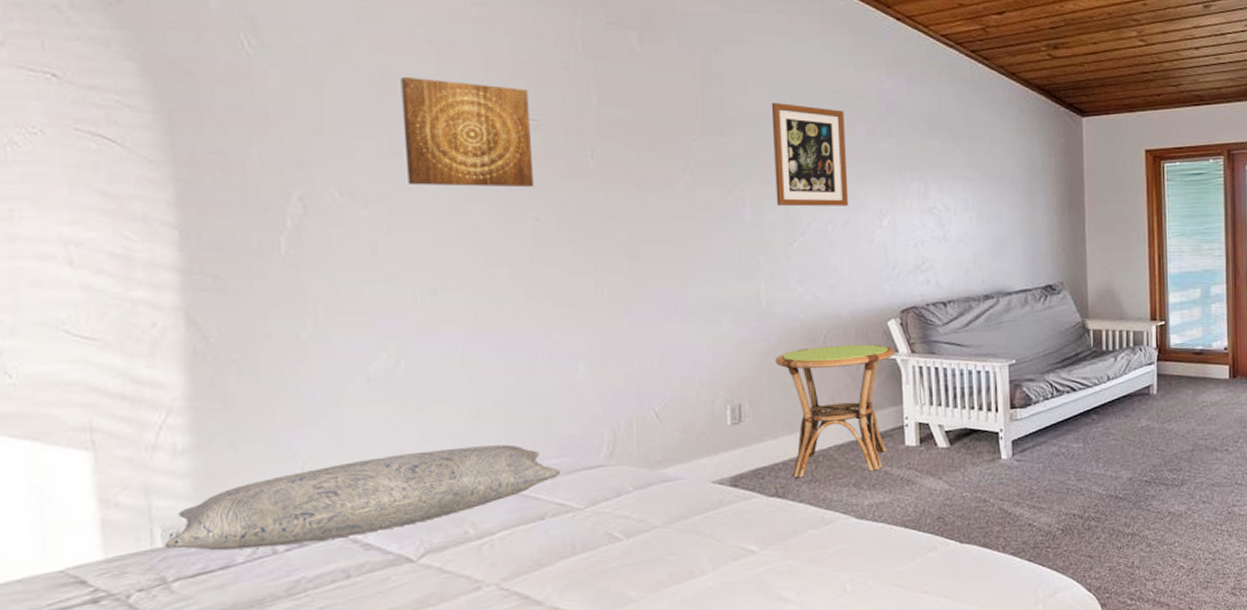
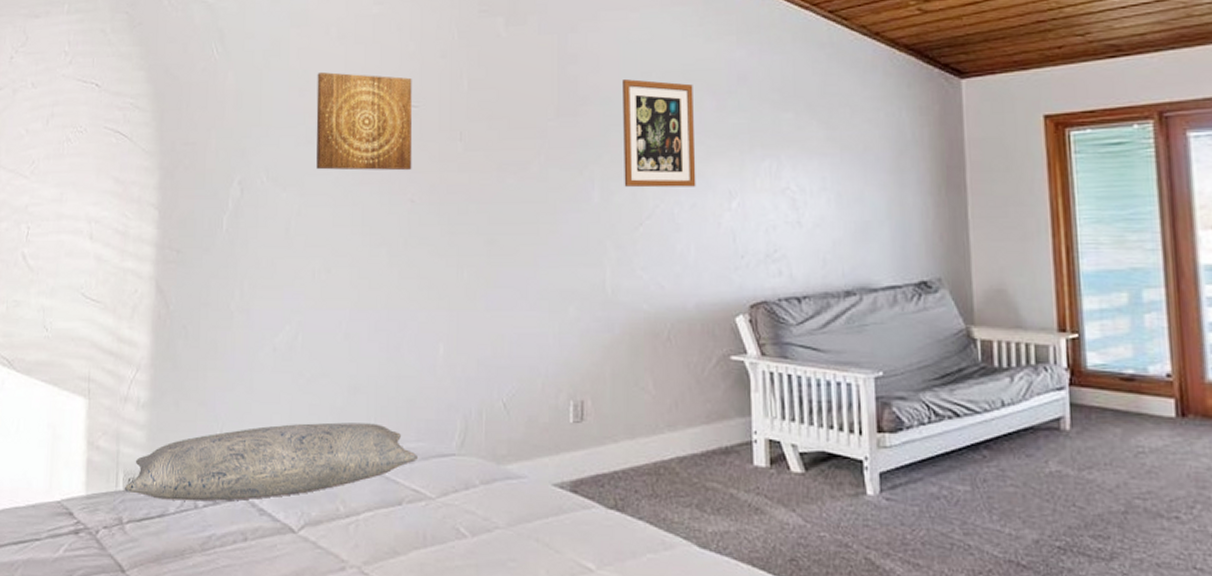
side table: present [775,344,895,478] -> none [618,342,744,492]

